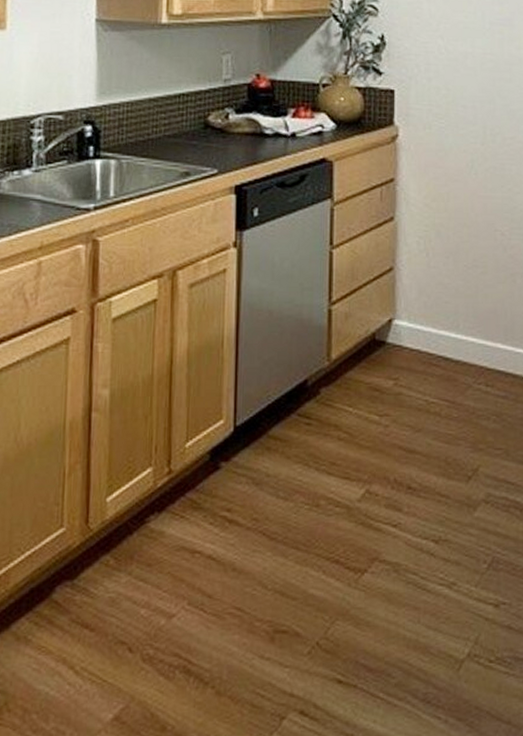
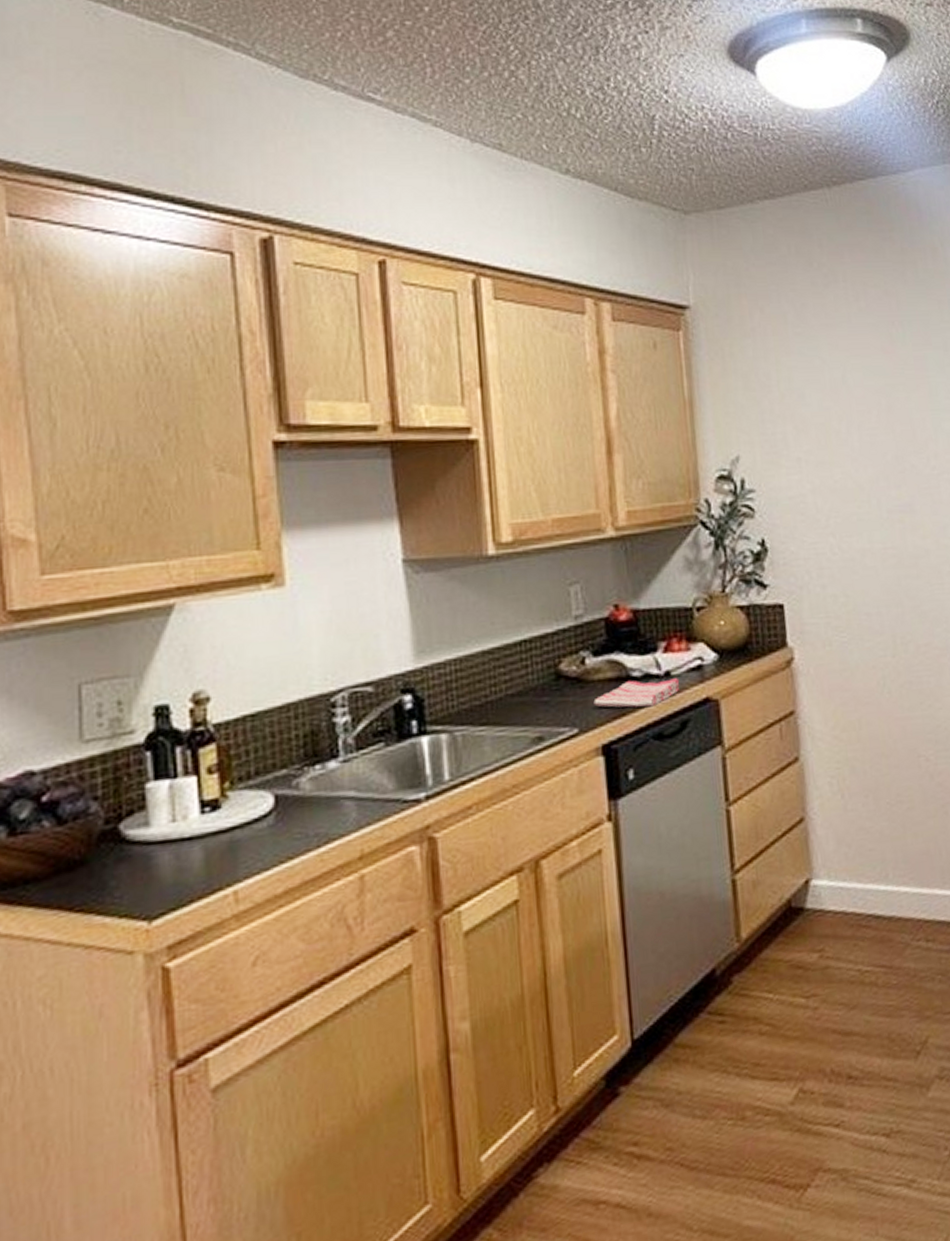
dish towel: none [232,136,303,160] -> present [593,678,680,708]

